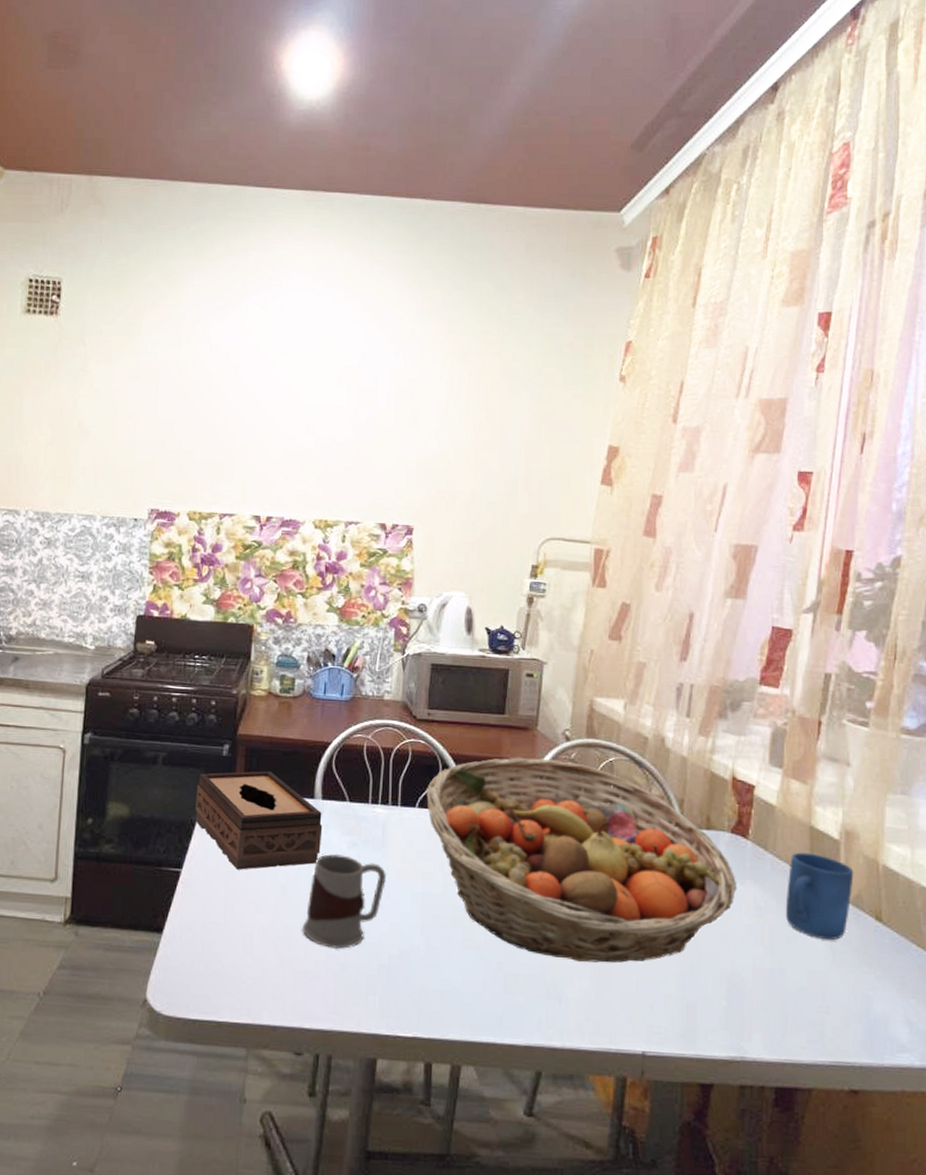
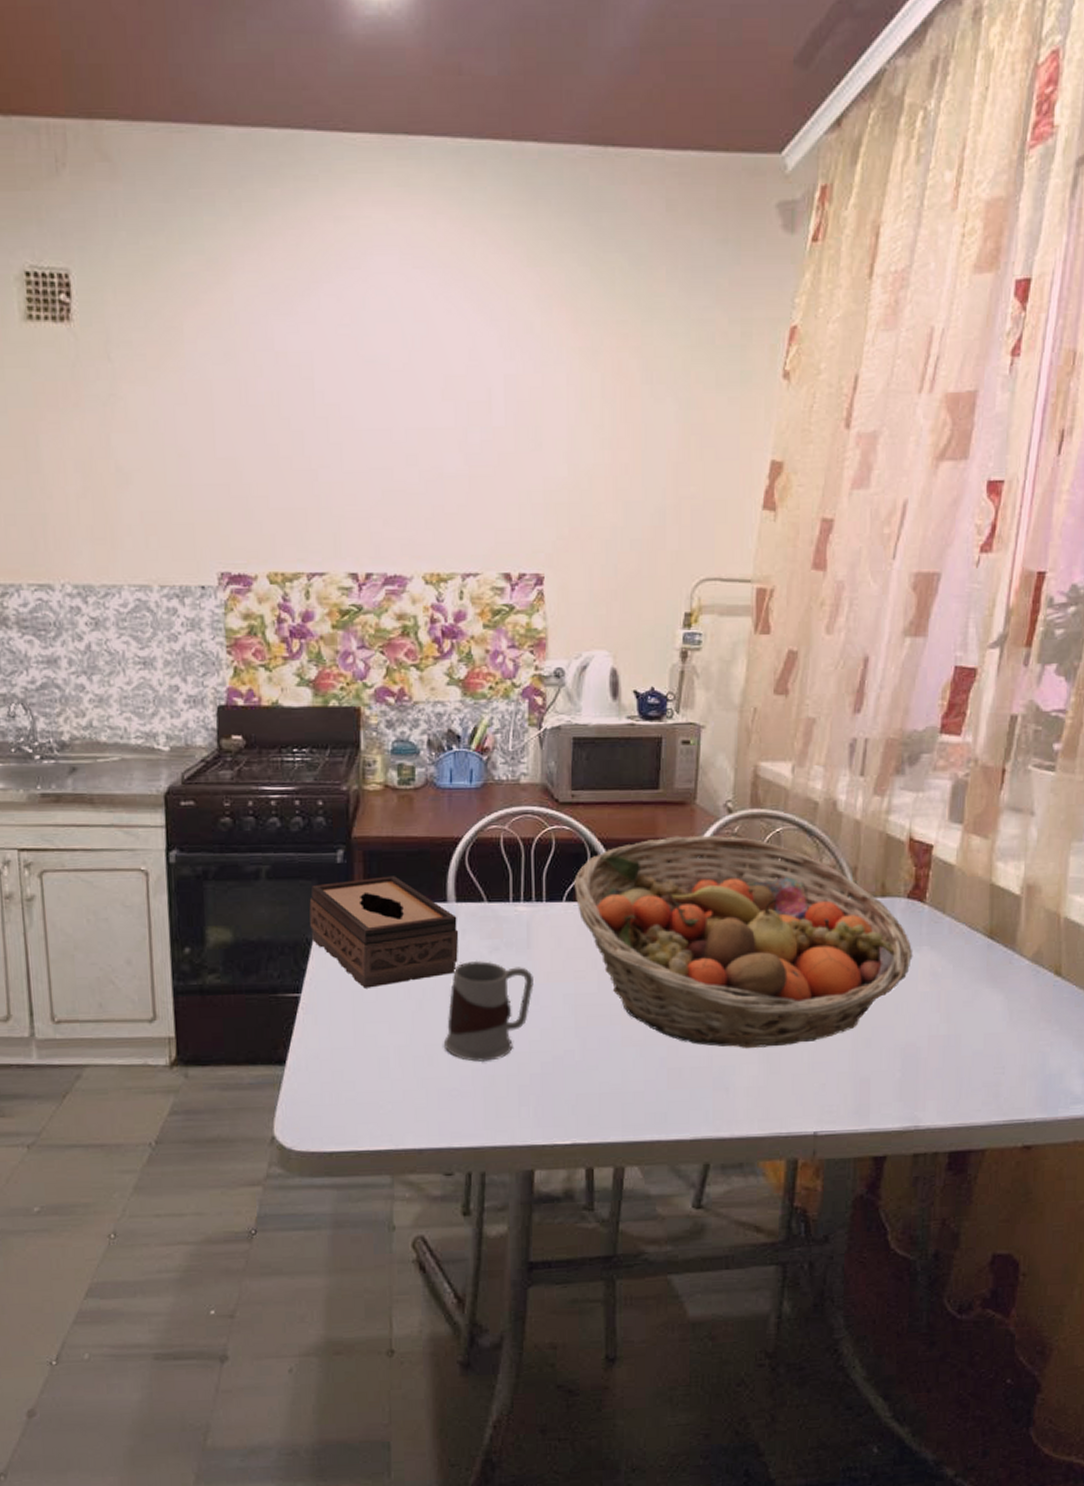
mug: present [785,852,854,941] -> none [963,911,1035,1001]

